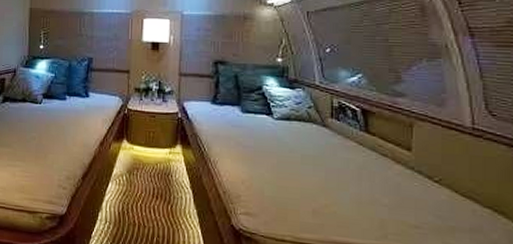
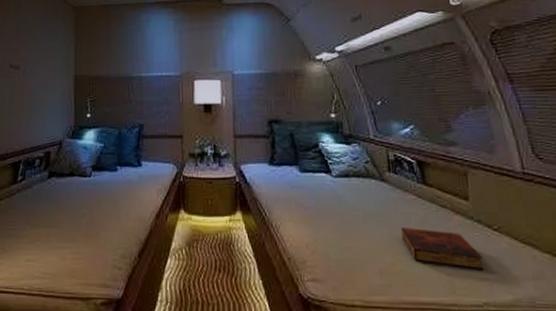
book: none [337,172,419,219] -> present [400,228,484,270]

